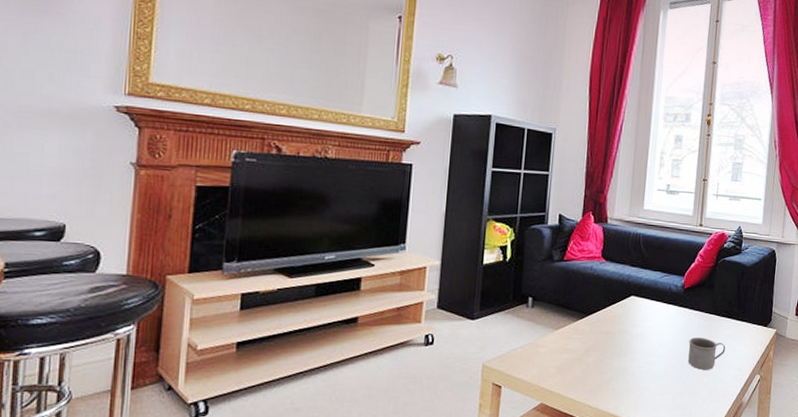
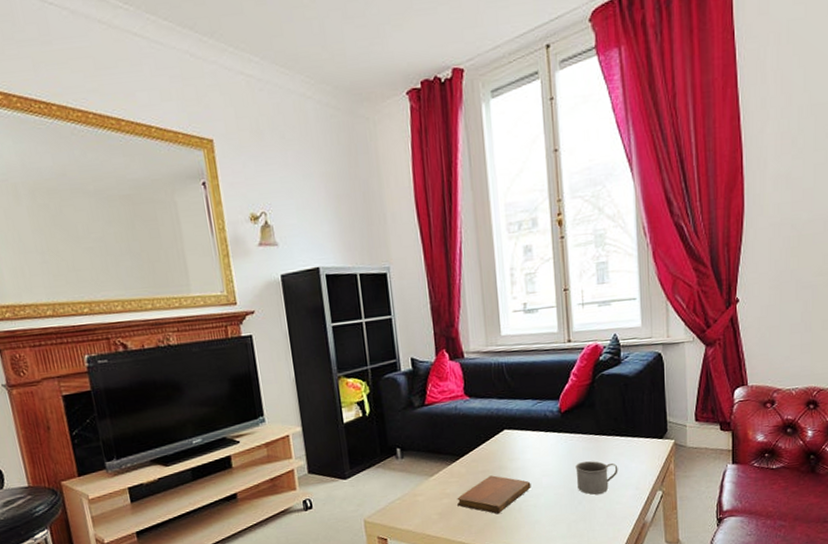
notebook: none [576,338,647,376] -> present [457,475,531,514]

